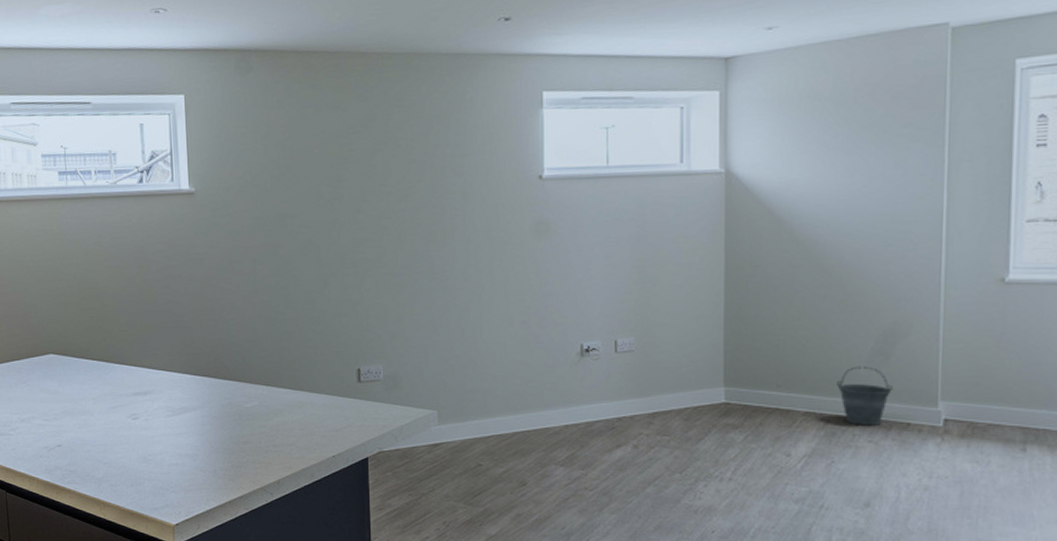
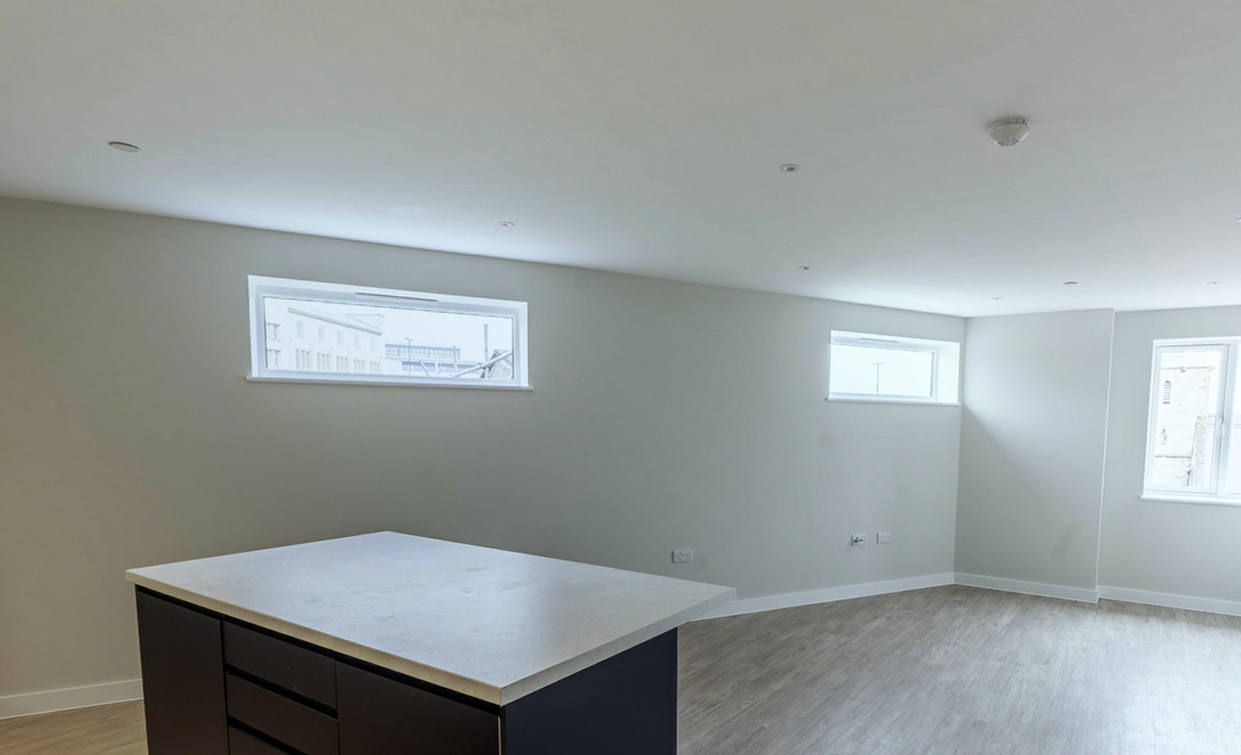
bucket: present [837,366,892,425] -> none [1031,558,1067,602]

